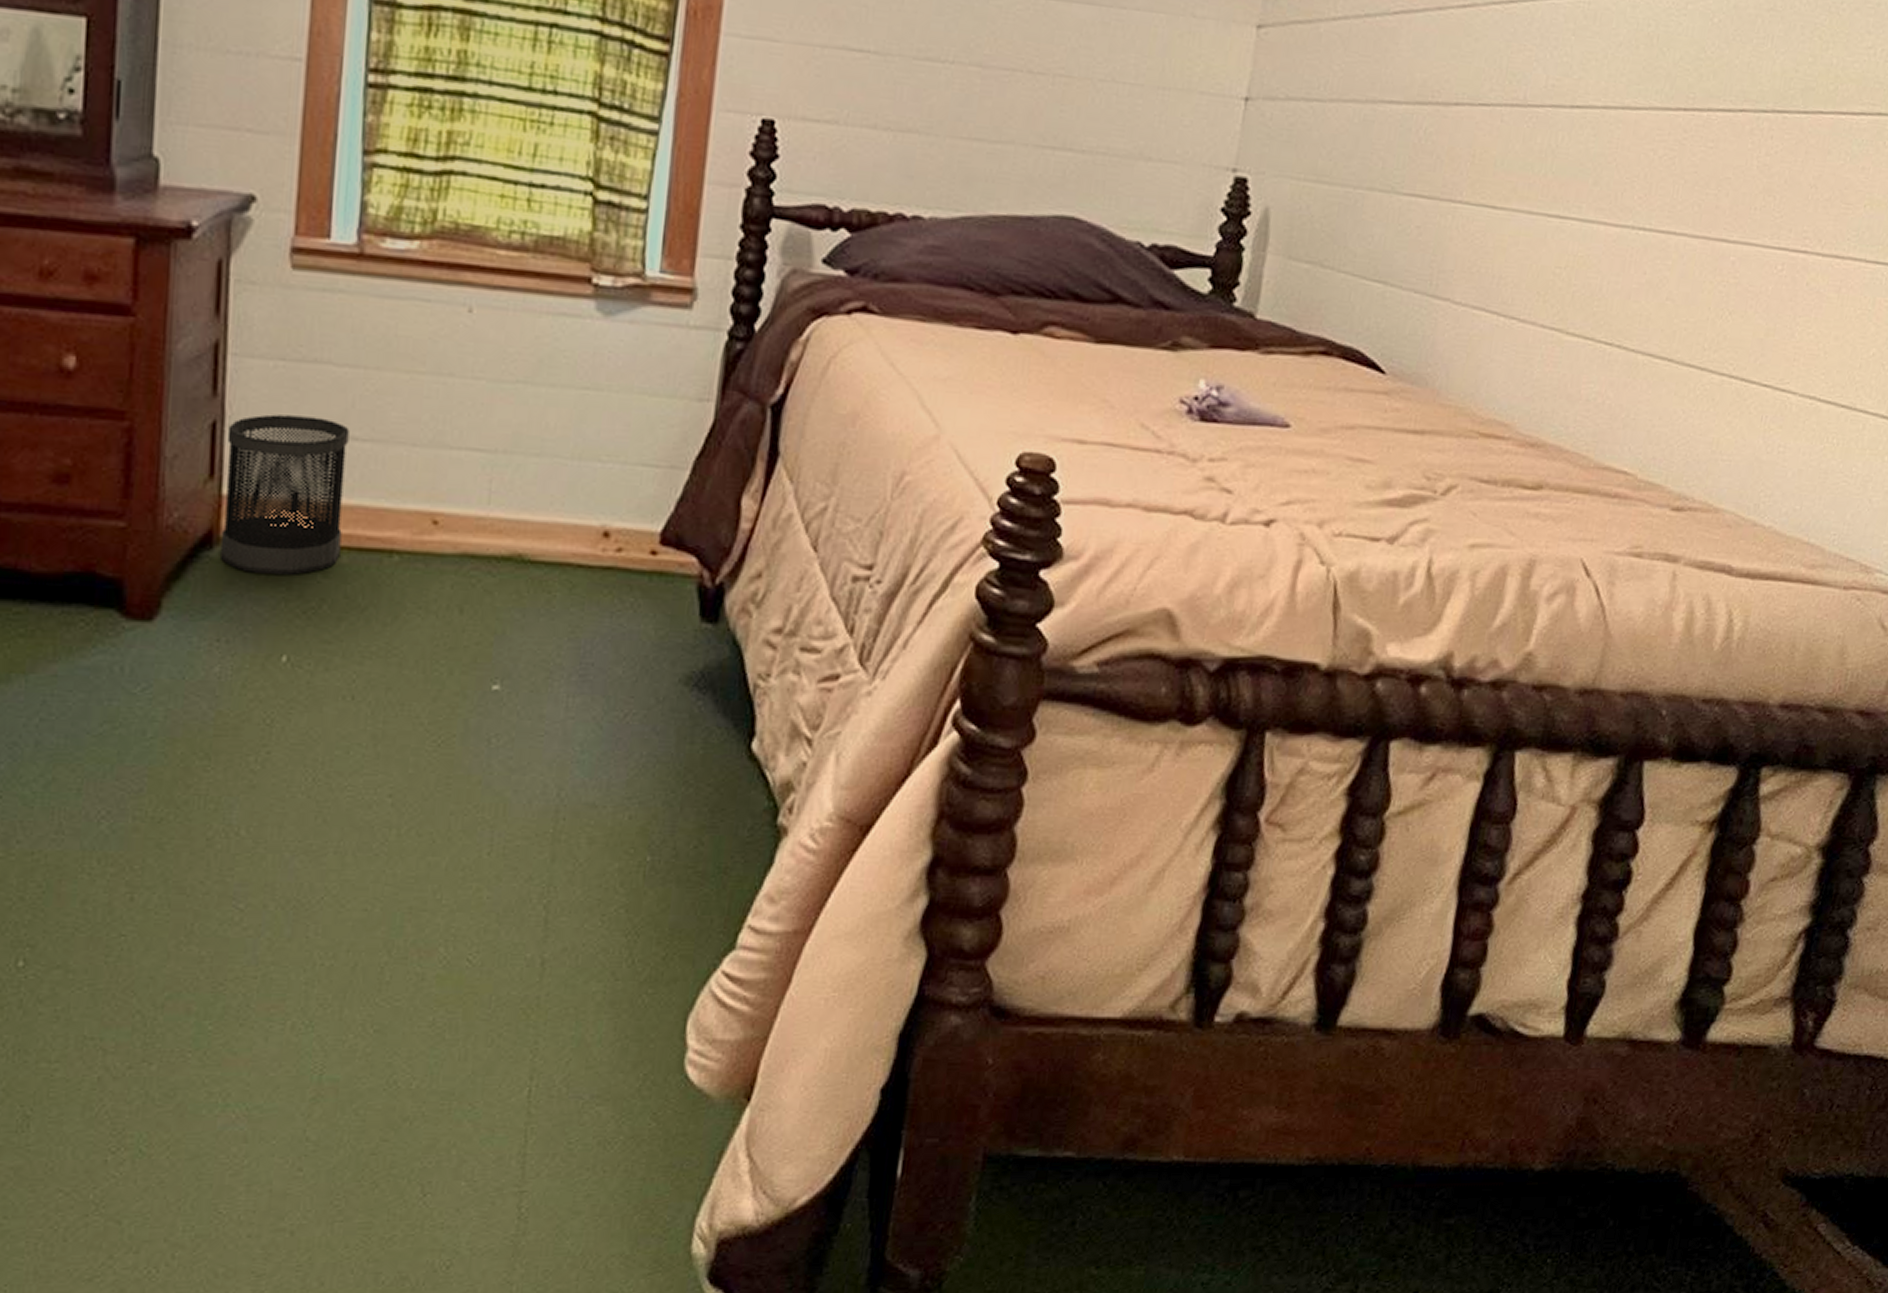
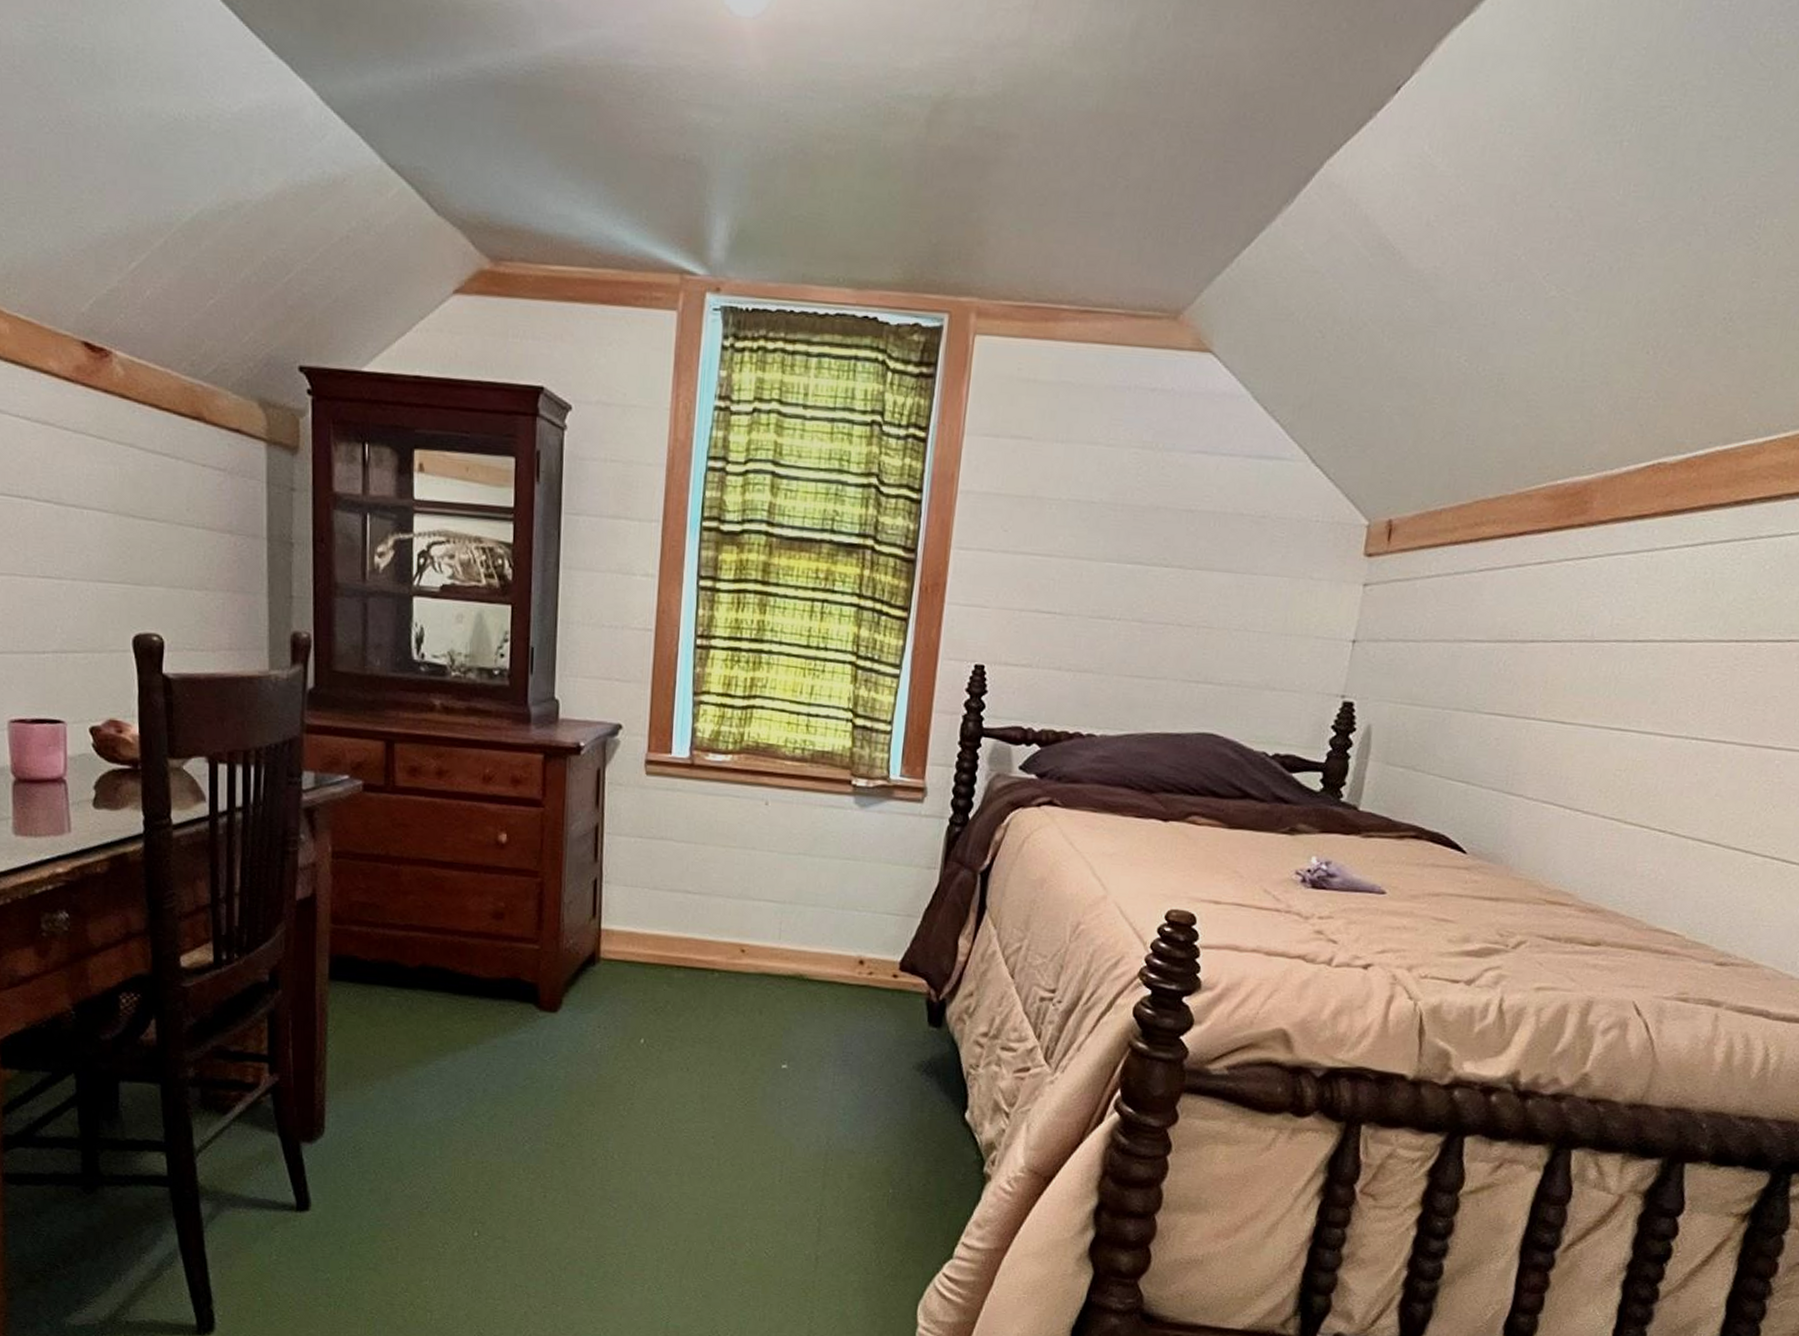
wastebasket: present [219,414,350,575] -> none [599,874,685,985]

